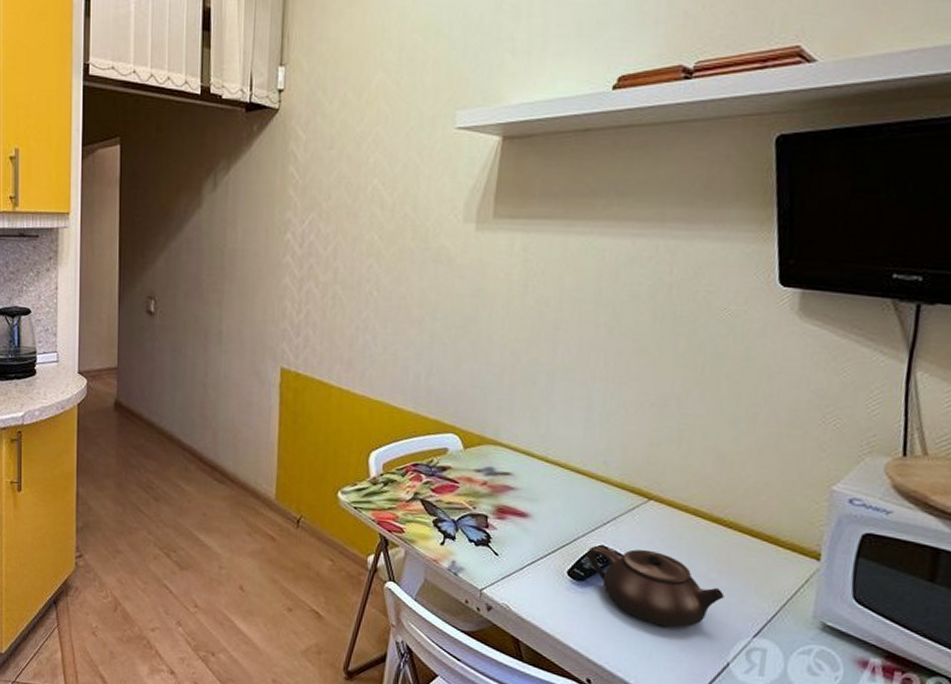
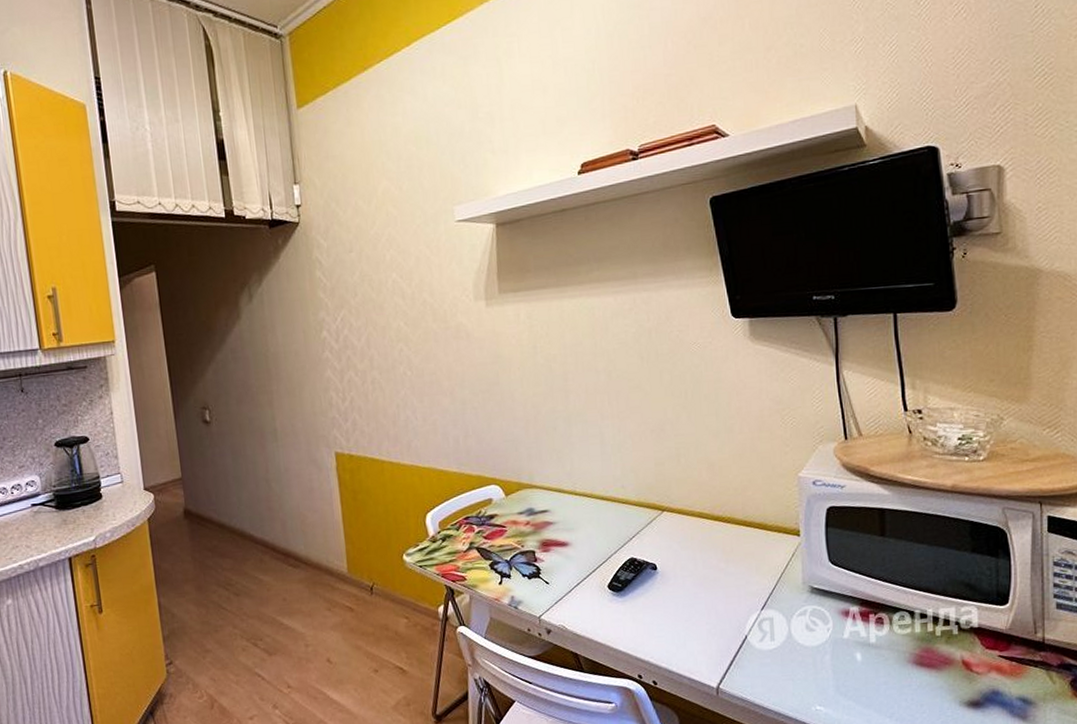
teapot: present [587,545,724,628] -> none [621,554,734,618]

